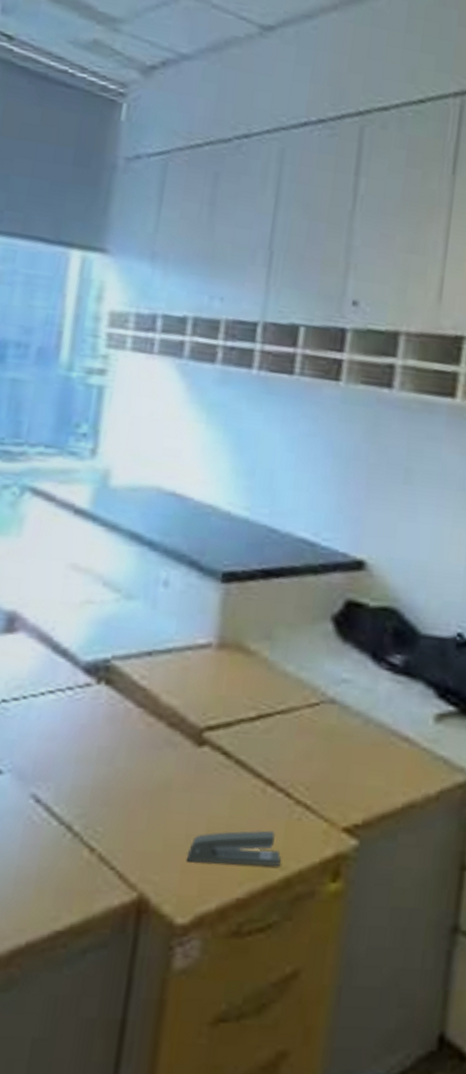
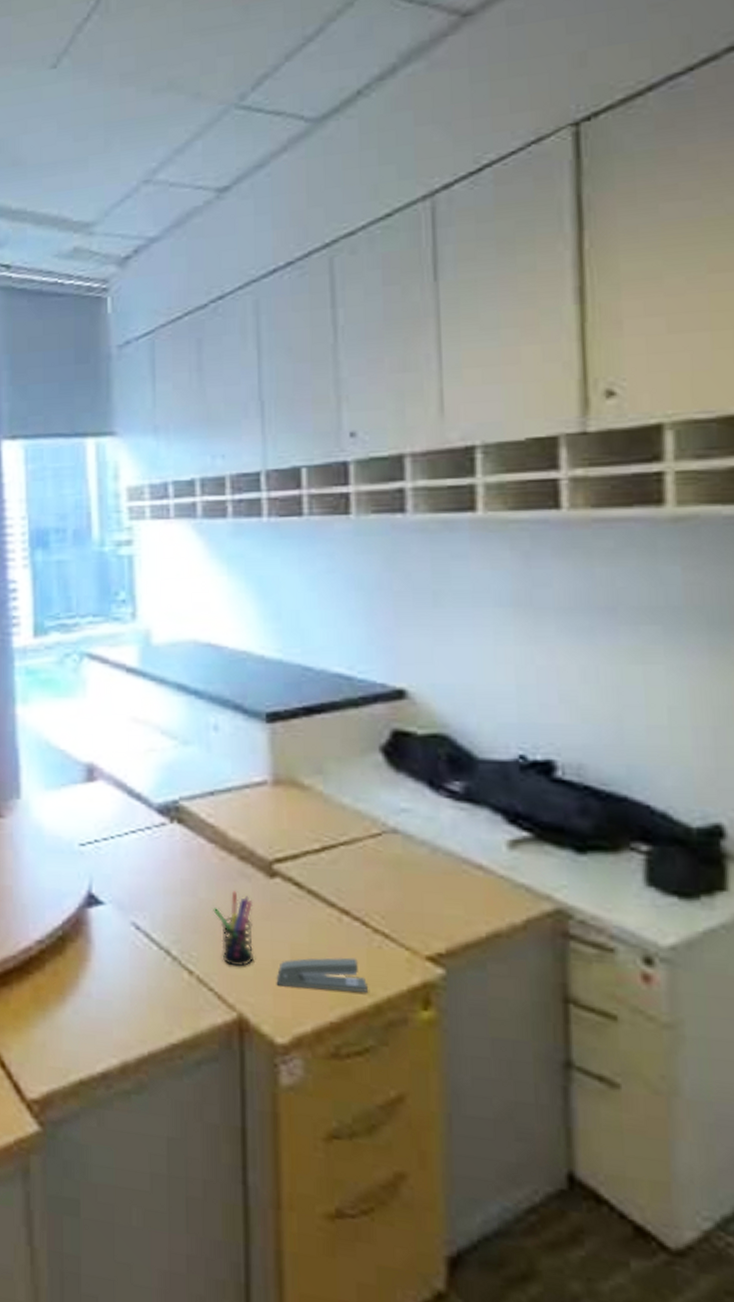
pen holder: none [129,760,175,842] -> present [213,891,253,967]

